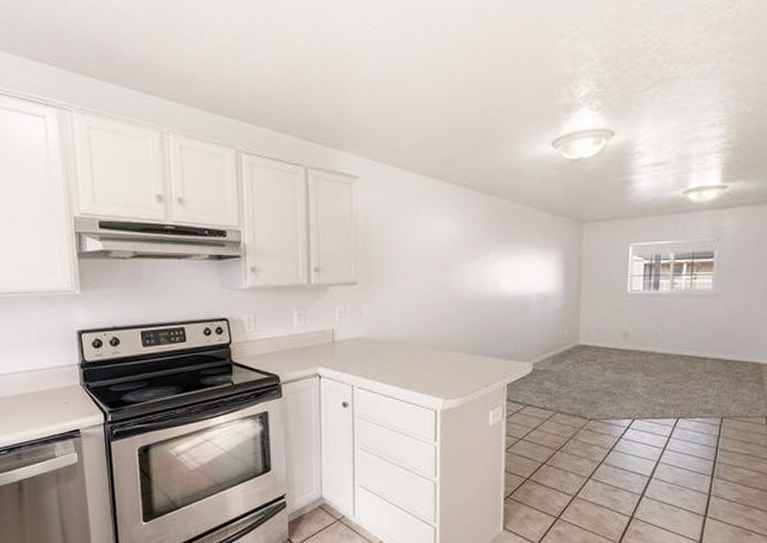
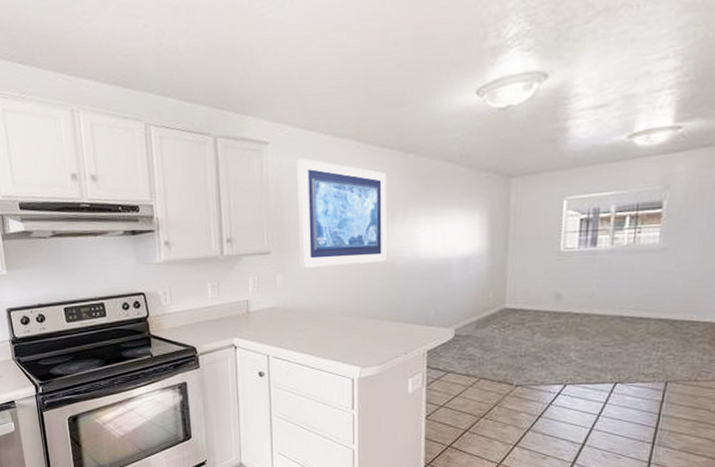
wall art: none [385,193,470,299] -> present [297,158,387,268]

